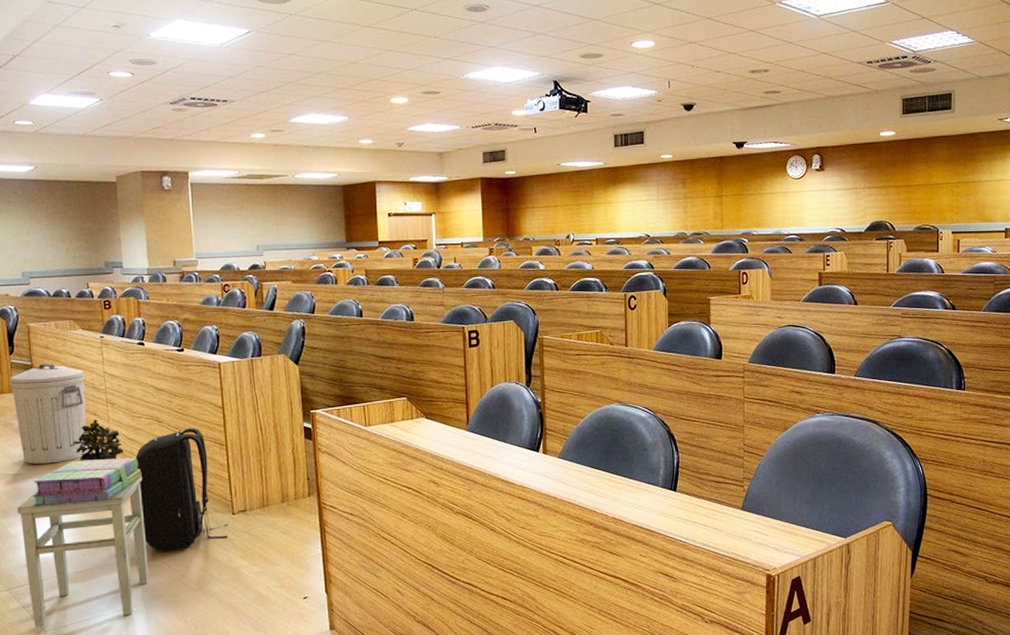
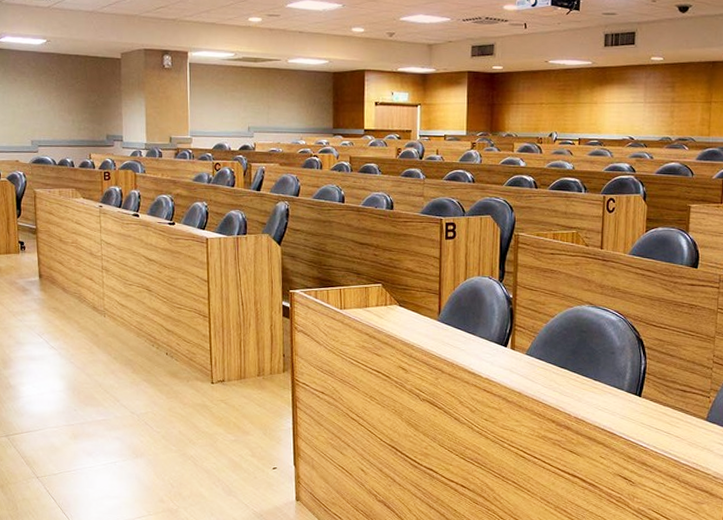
trash can: present [10,363,88,464] -> none [16,228,84,322]
stool: present [17,476,149,628] -> none [17,340,133,473]
stack of books: present [31,457,142,506] -> none [31,321,131,362]
potted plant: present [73,420,124,461] -> none [70,284,116,324]
backpack: present [135,427,229,552] -> none [125,298,207,413]

